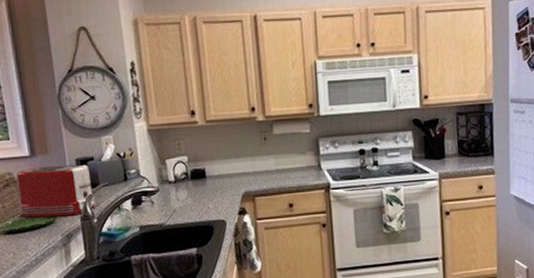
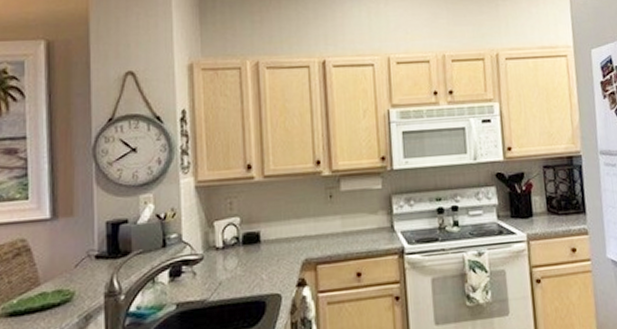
toaster: present [16,164,96,218] -> none [26,228,125,295]

